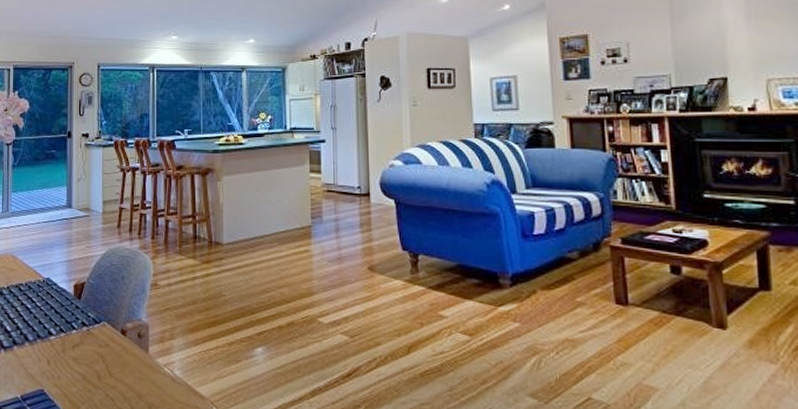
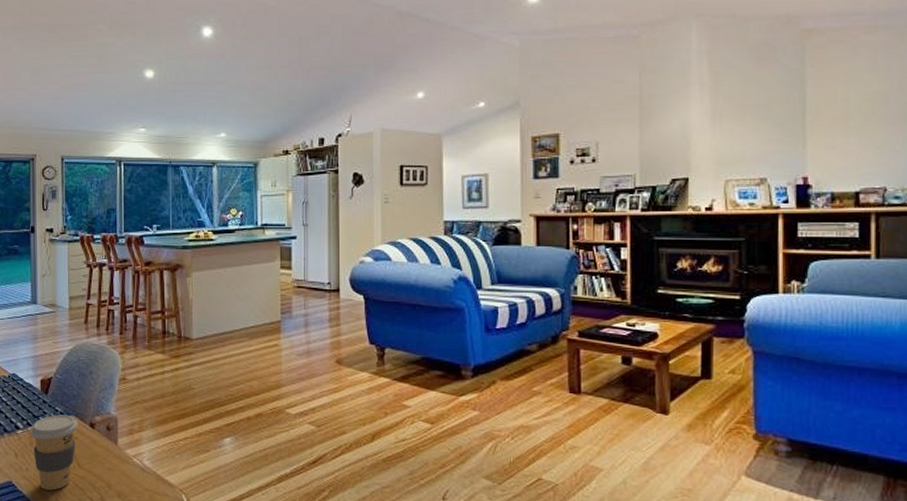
coffee cup: none [62,320,110,400] -> present [30,414,78,491]

